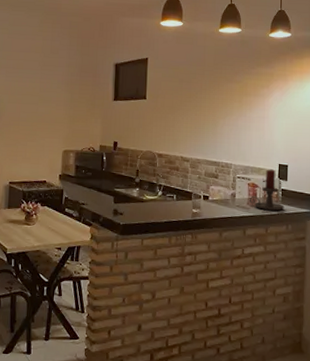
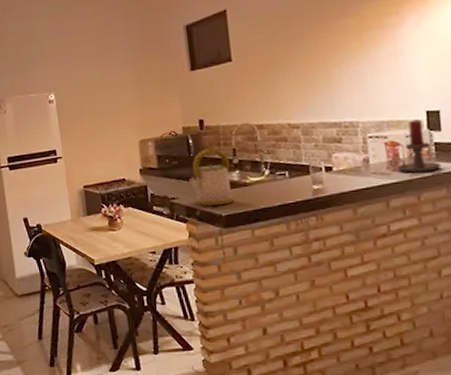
kettle: none [97,166,133,216] -> present [188,148,235,206]

